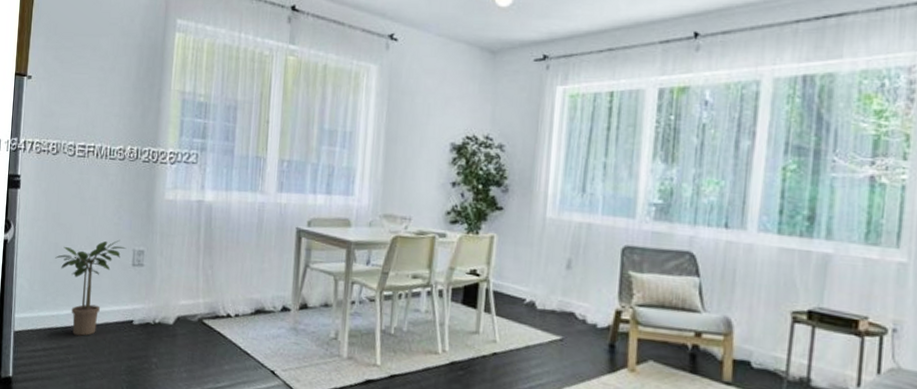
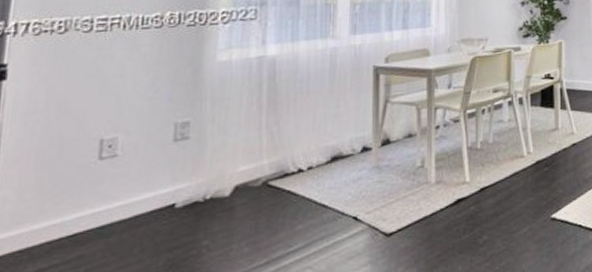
potted plant: present [55,239,127,336] -> none [60,115,166,241]

